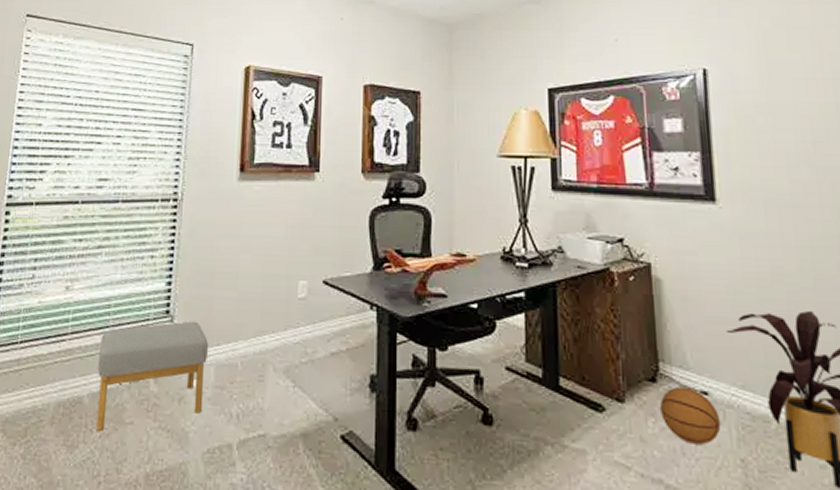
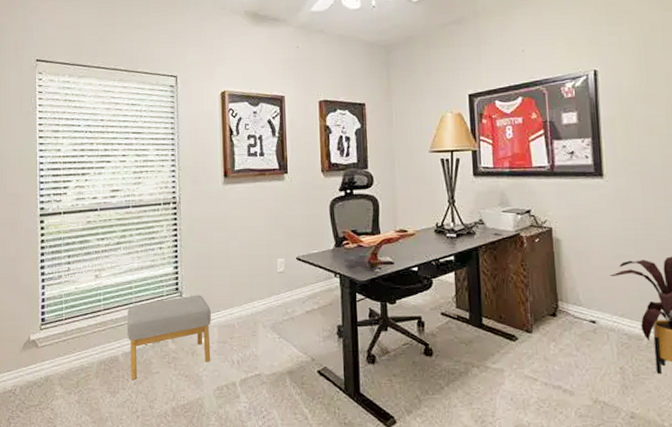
basketball: present [659,387,721,445] -> none [558,318,605,359]

